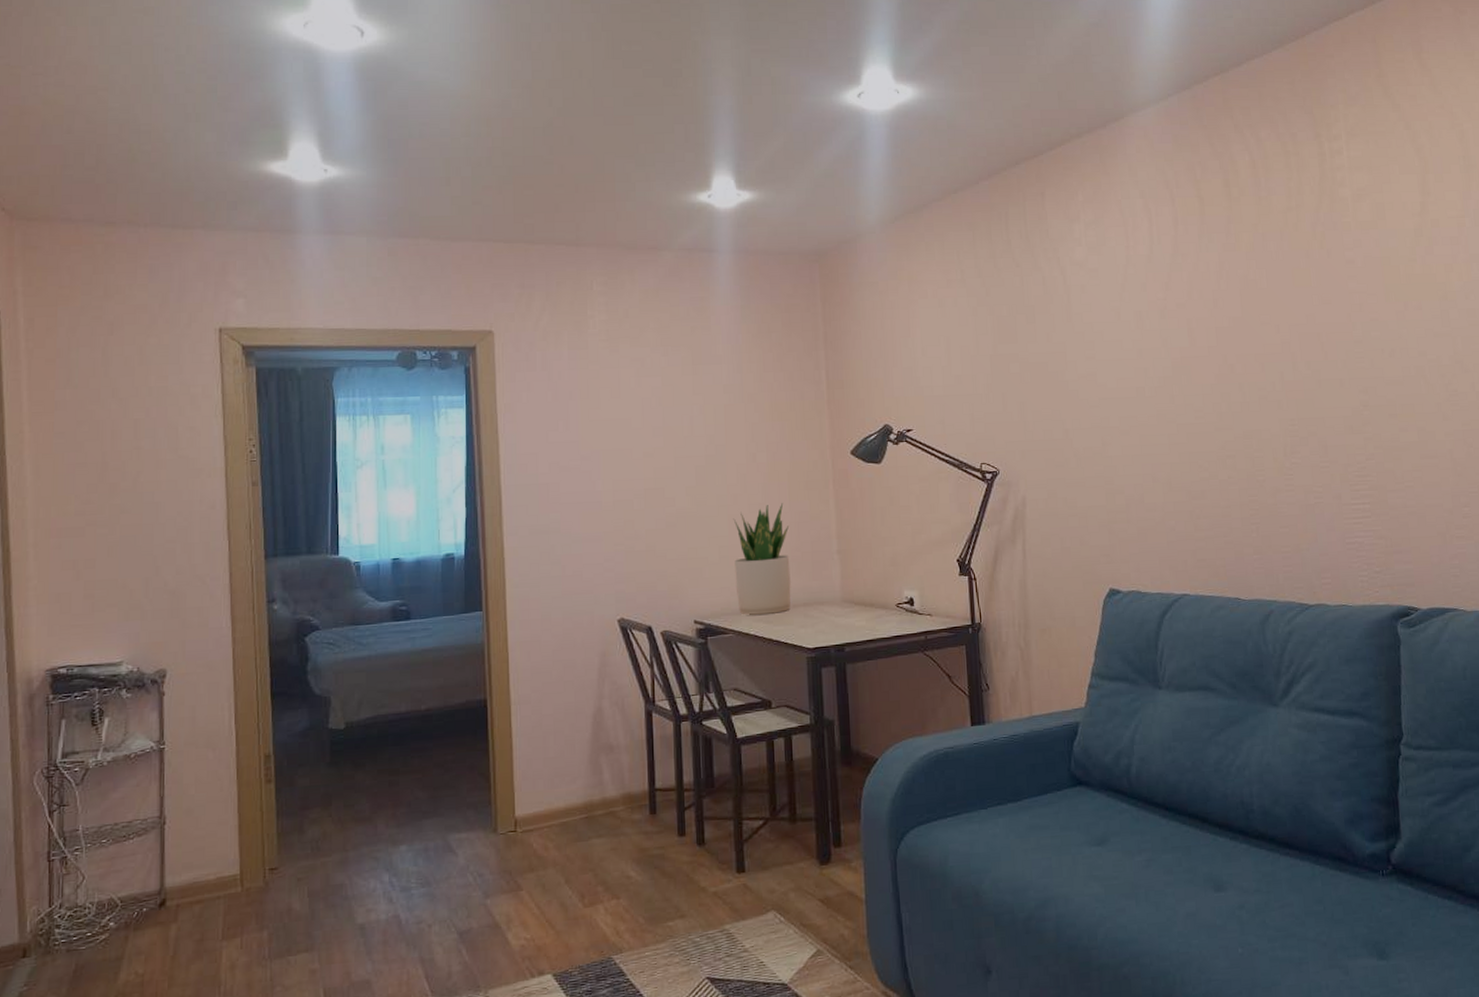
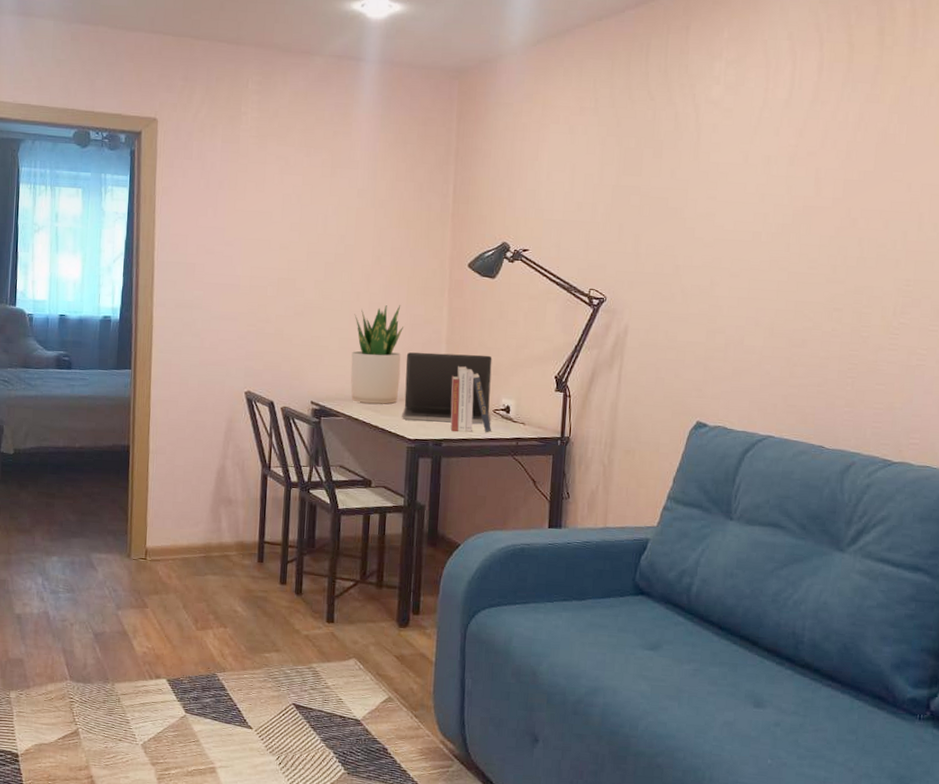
laptop computer: none [795,546,896,627] -> present [401,352,492,424]
books: none [847,561,897,634] -> present [450,366,492,433]

